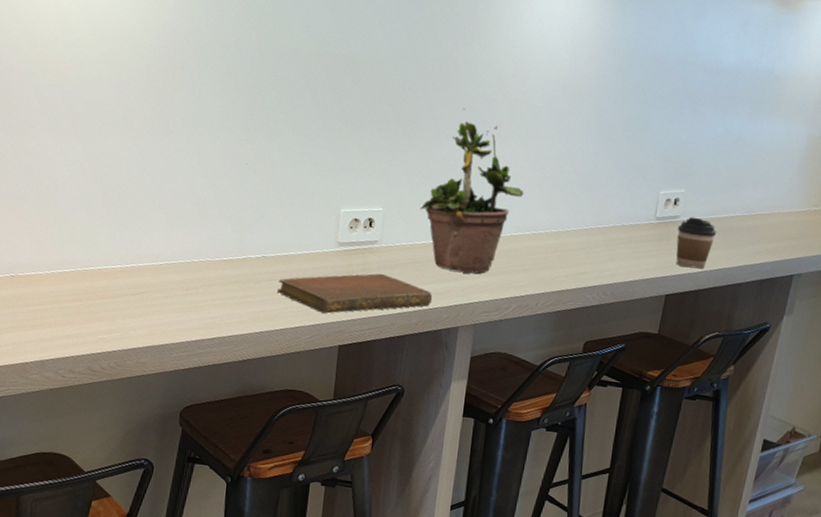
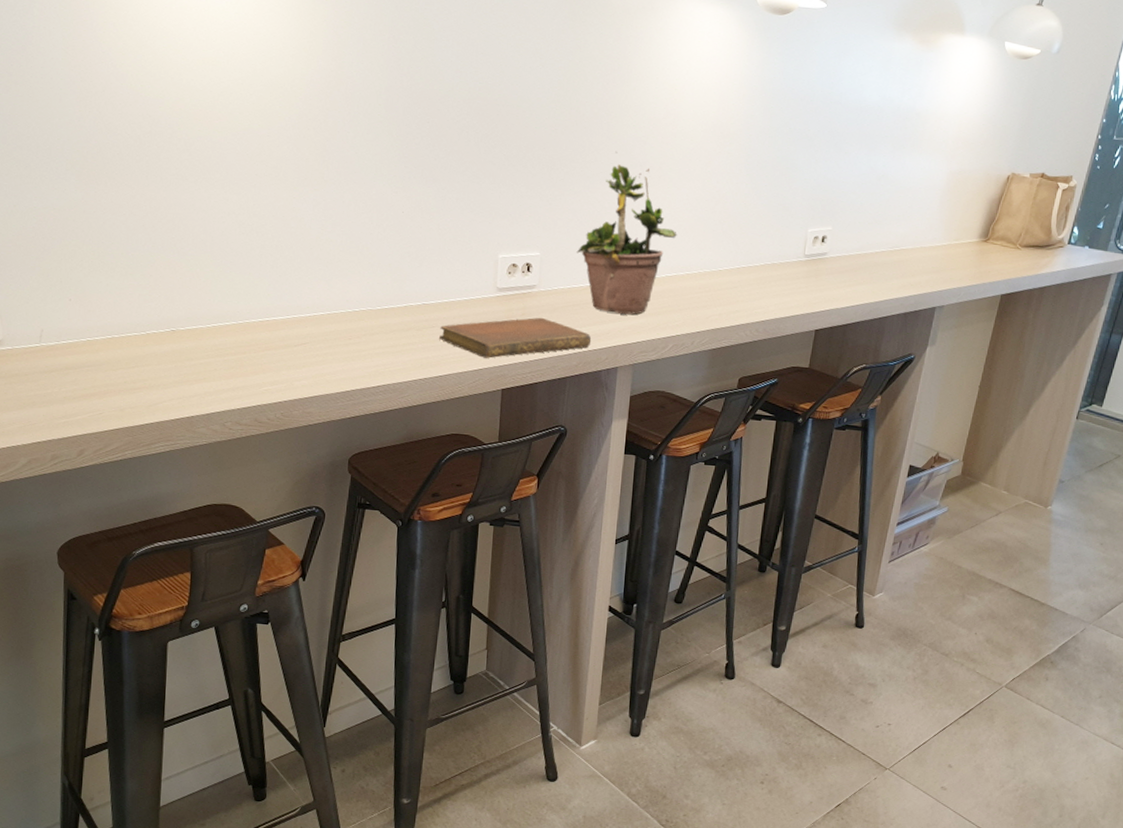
coffee cup: present [676,217,717,269] -> none [824,253,863,304]

